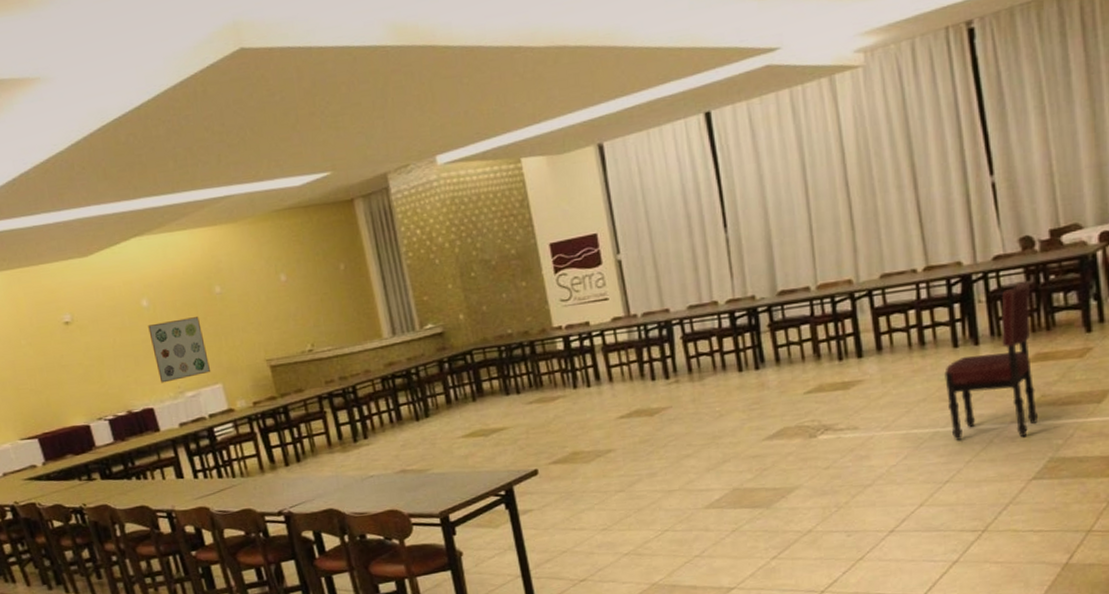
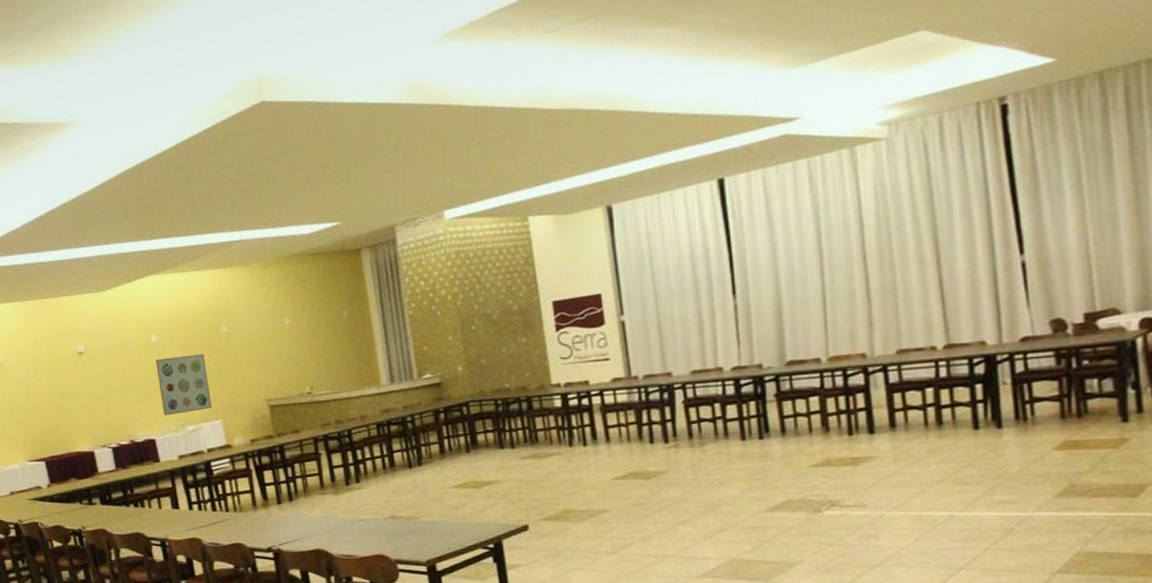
dining chair: present [944,281,1039,440] -> none [963,365,1066,528]

